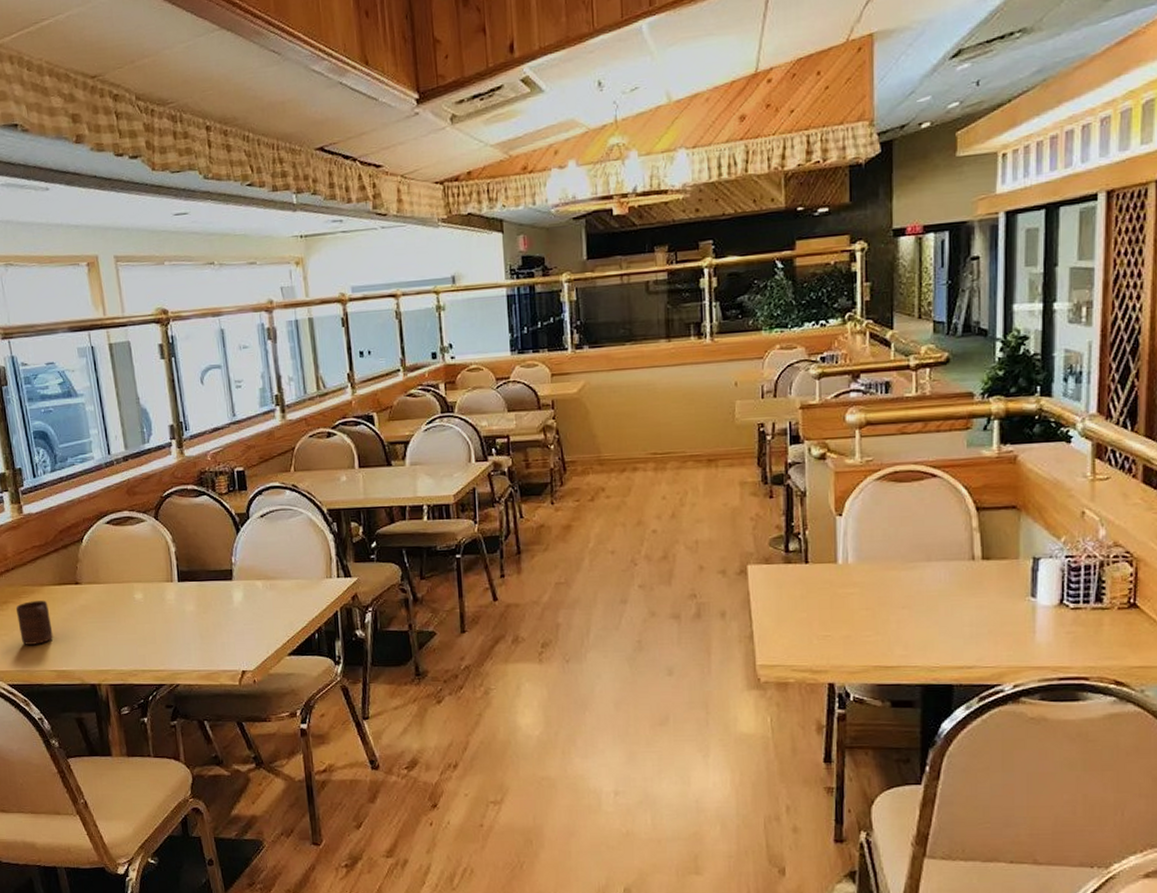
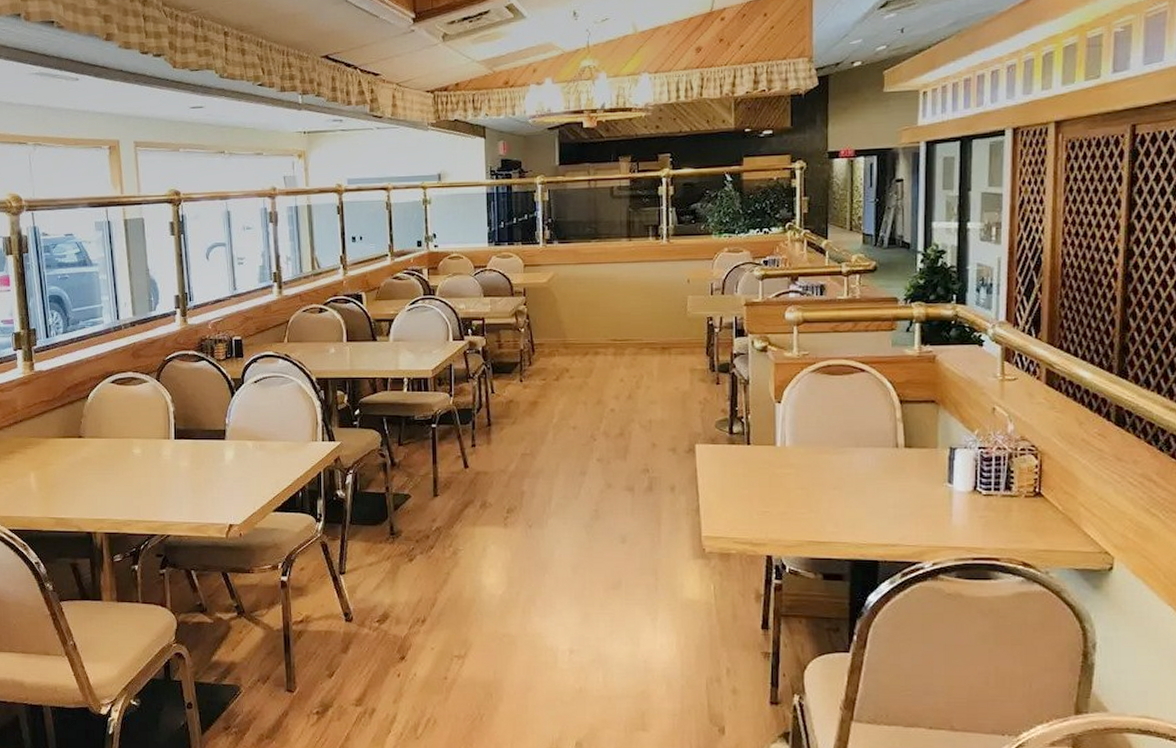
cup: present [16,601,53,645] -> none [22,452,55,493]

